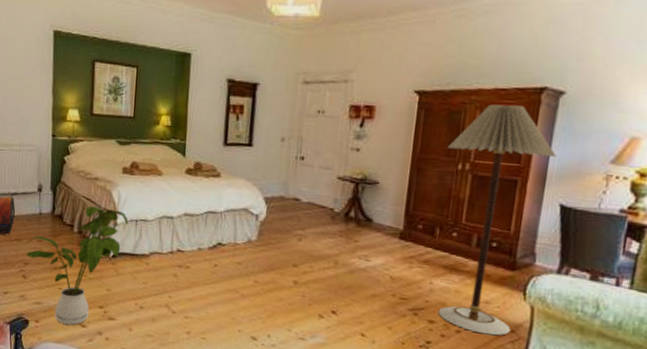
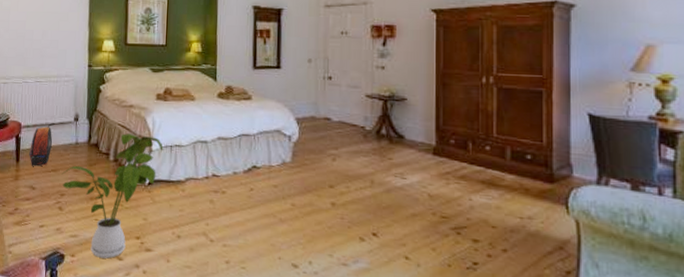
floor lamp: present [438,104,557,336] -> none [469,19,577,254]

